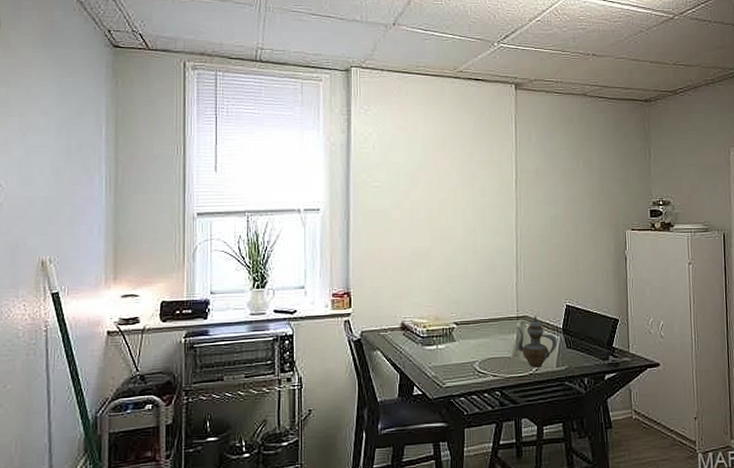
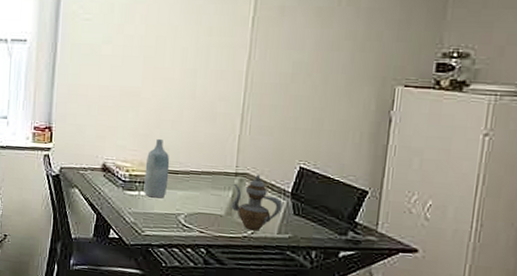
bottle: none [440,292,462,350] -> present [143,138,170,198]

